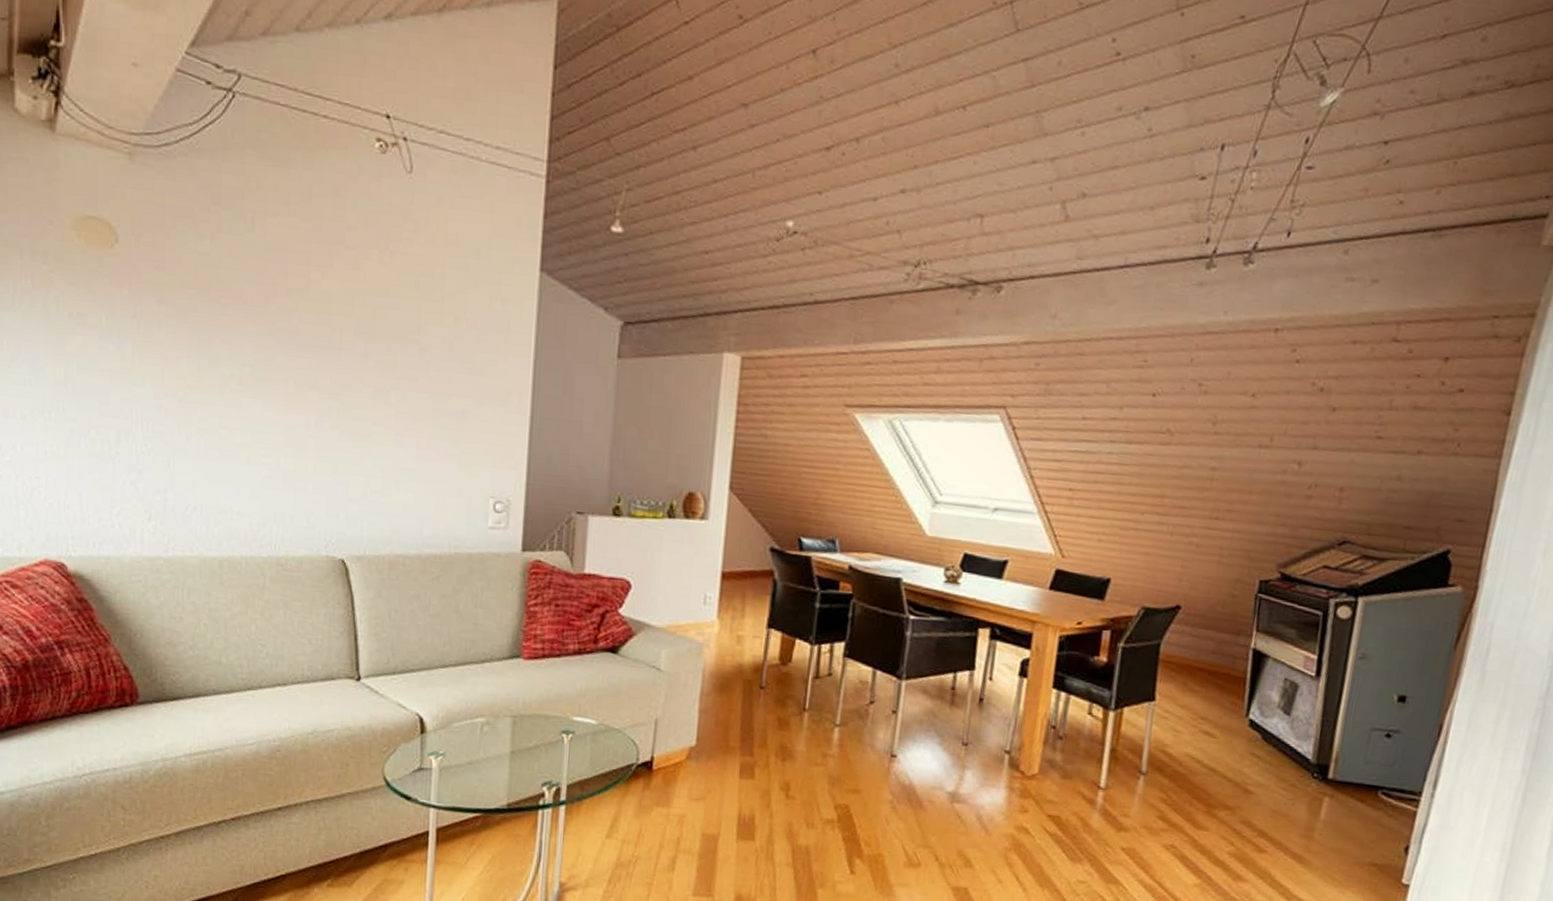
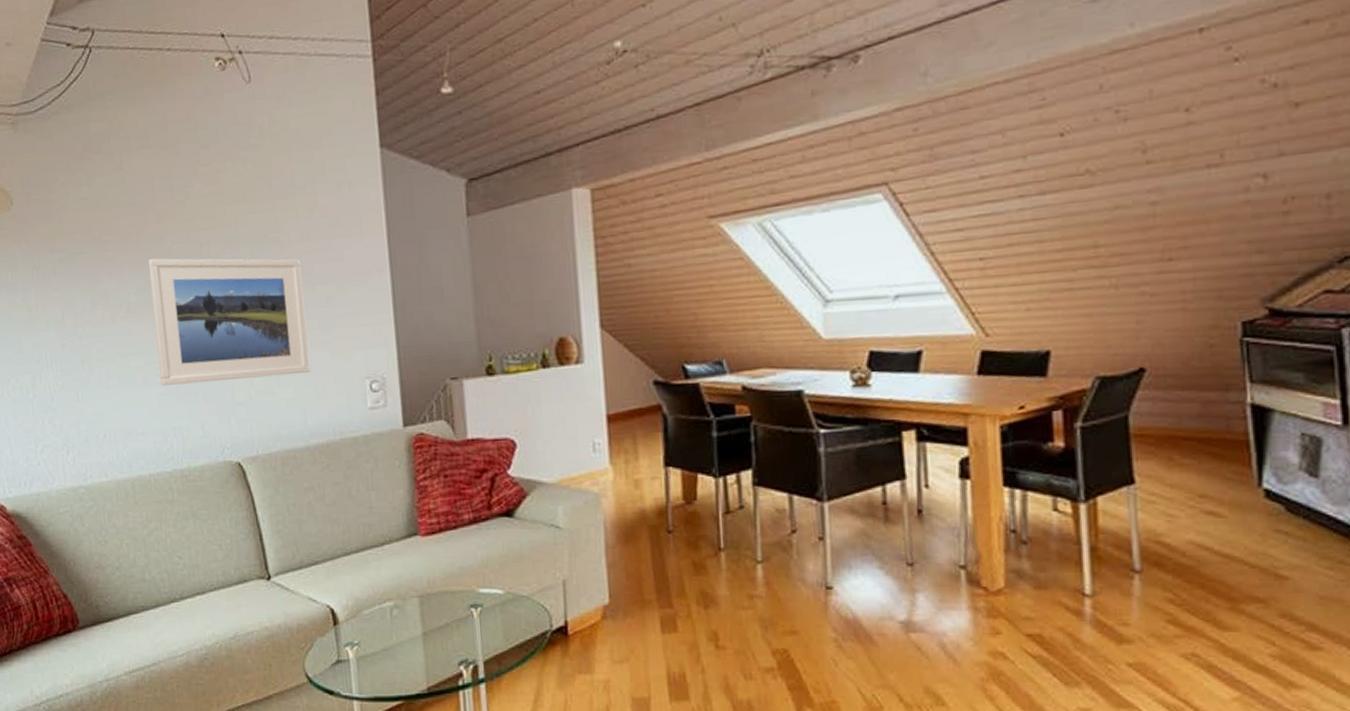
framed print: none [267,334,438,482] -> present [148,258,310,386]

